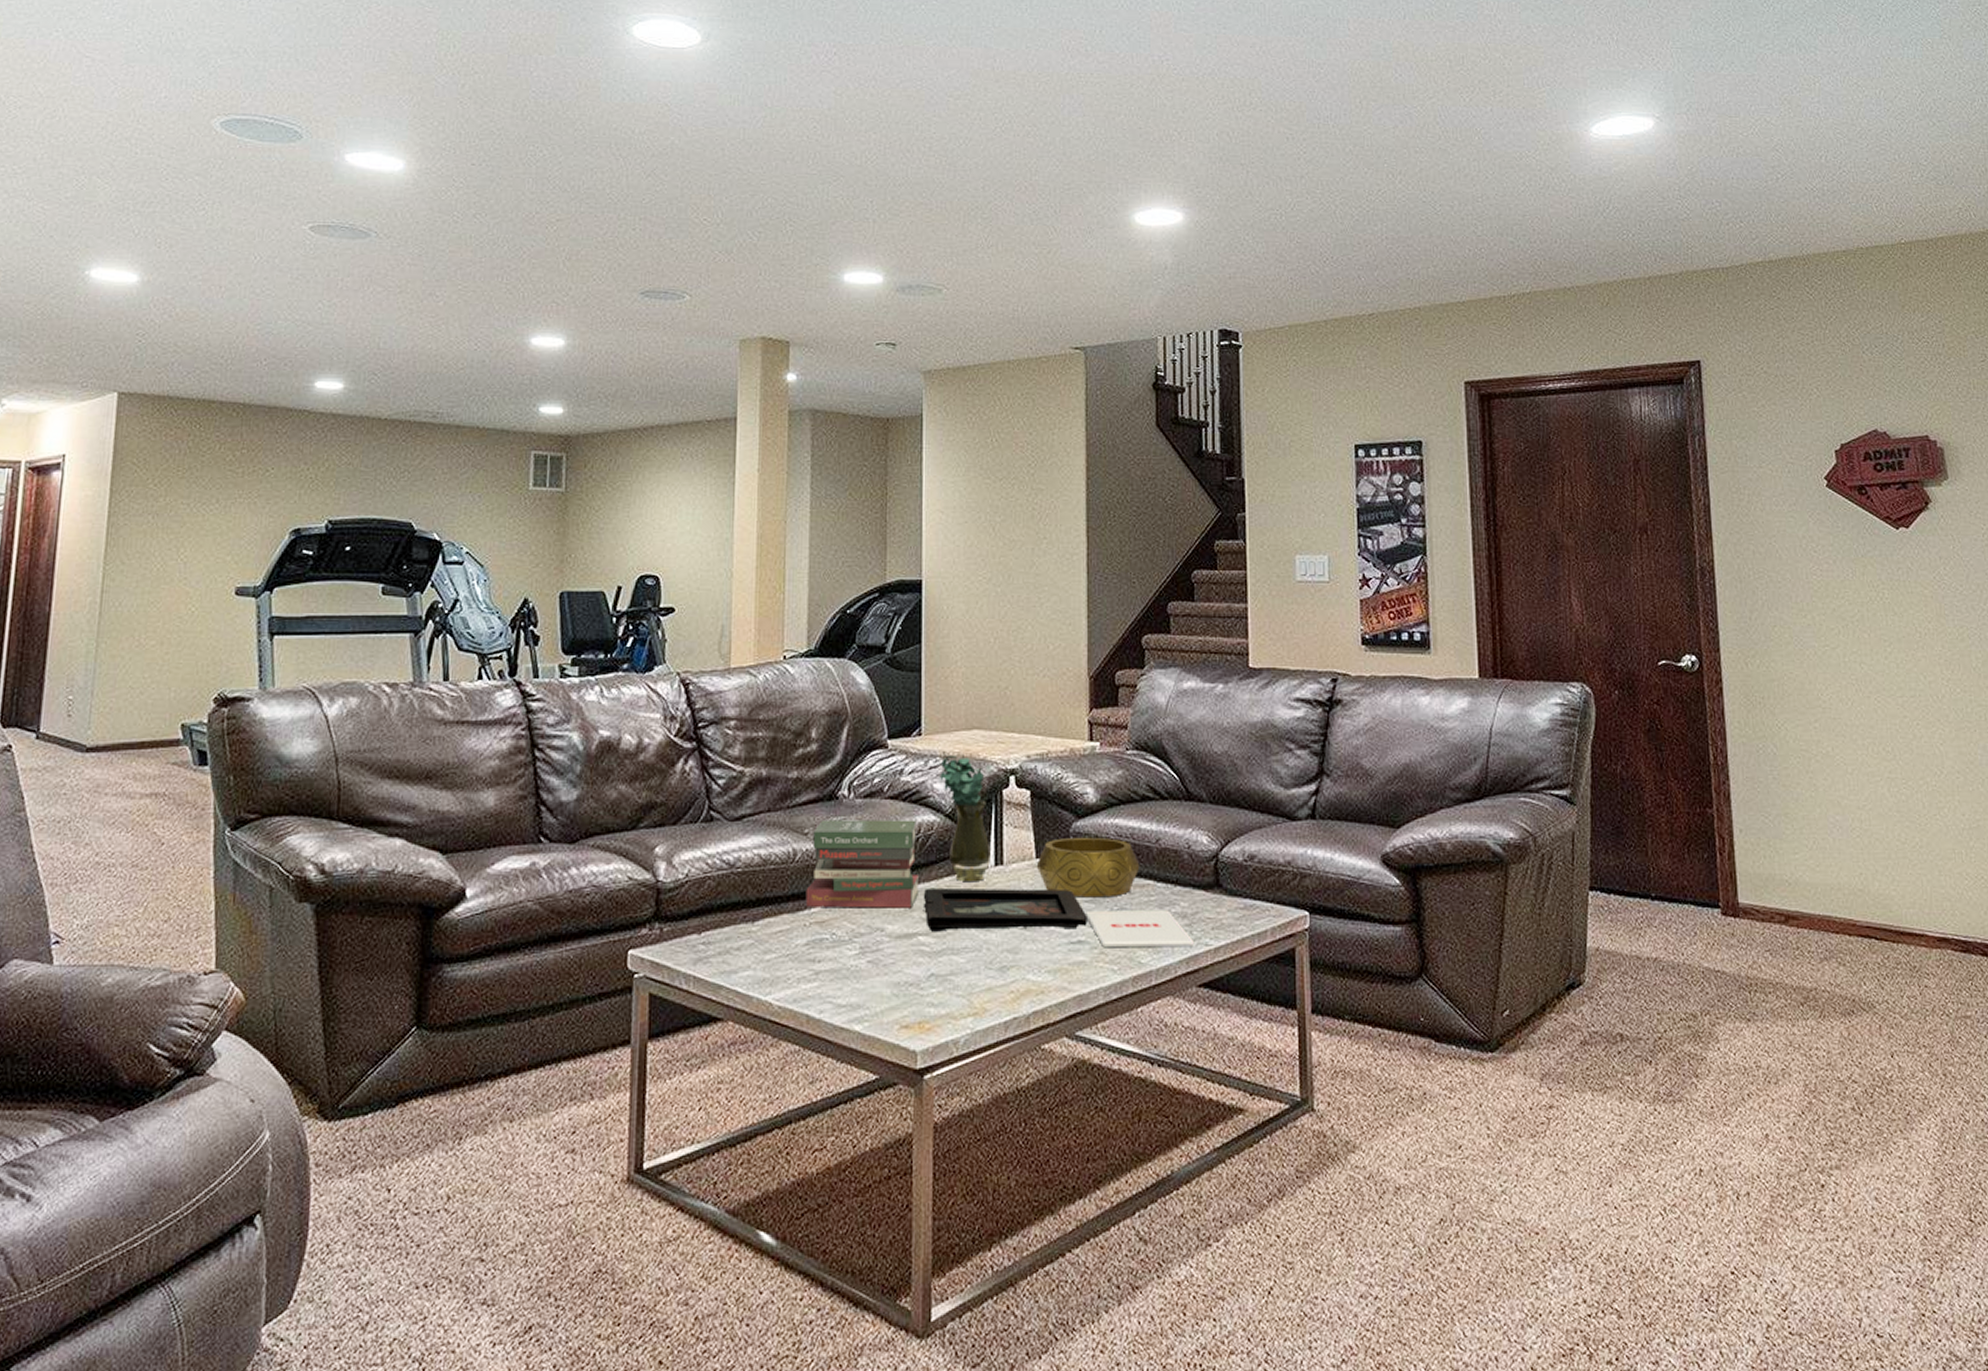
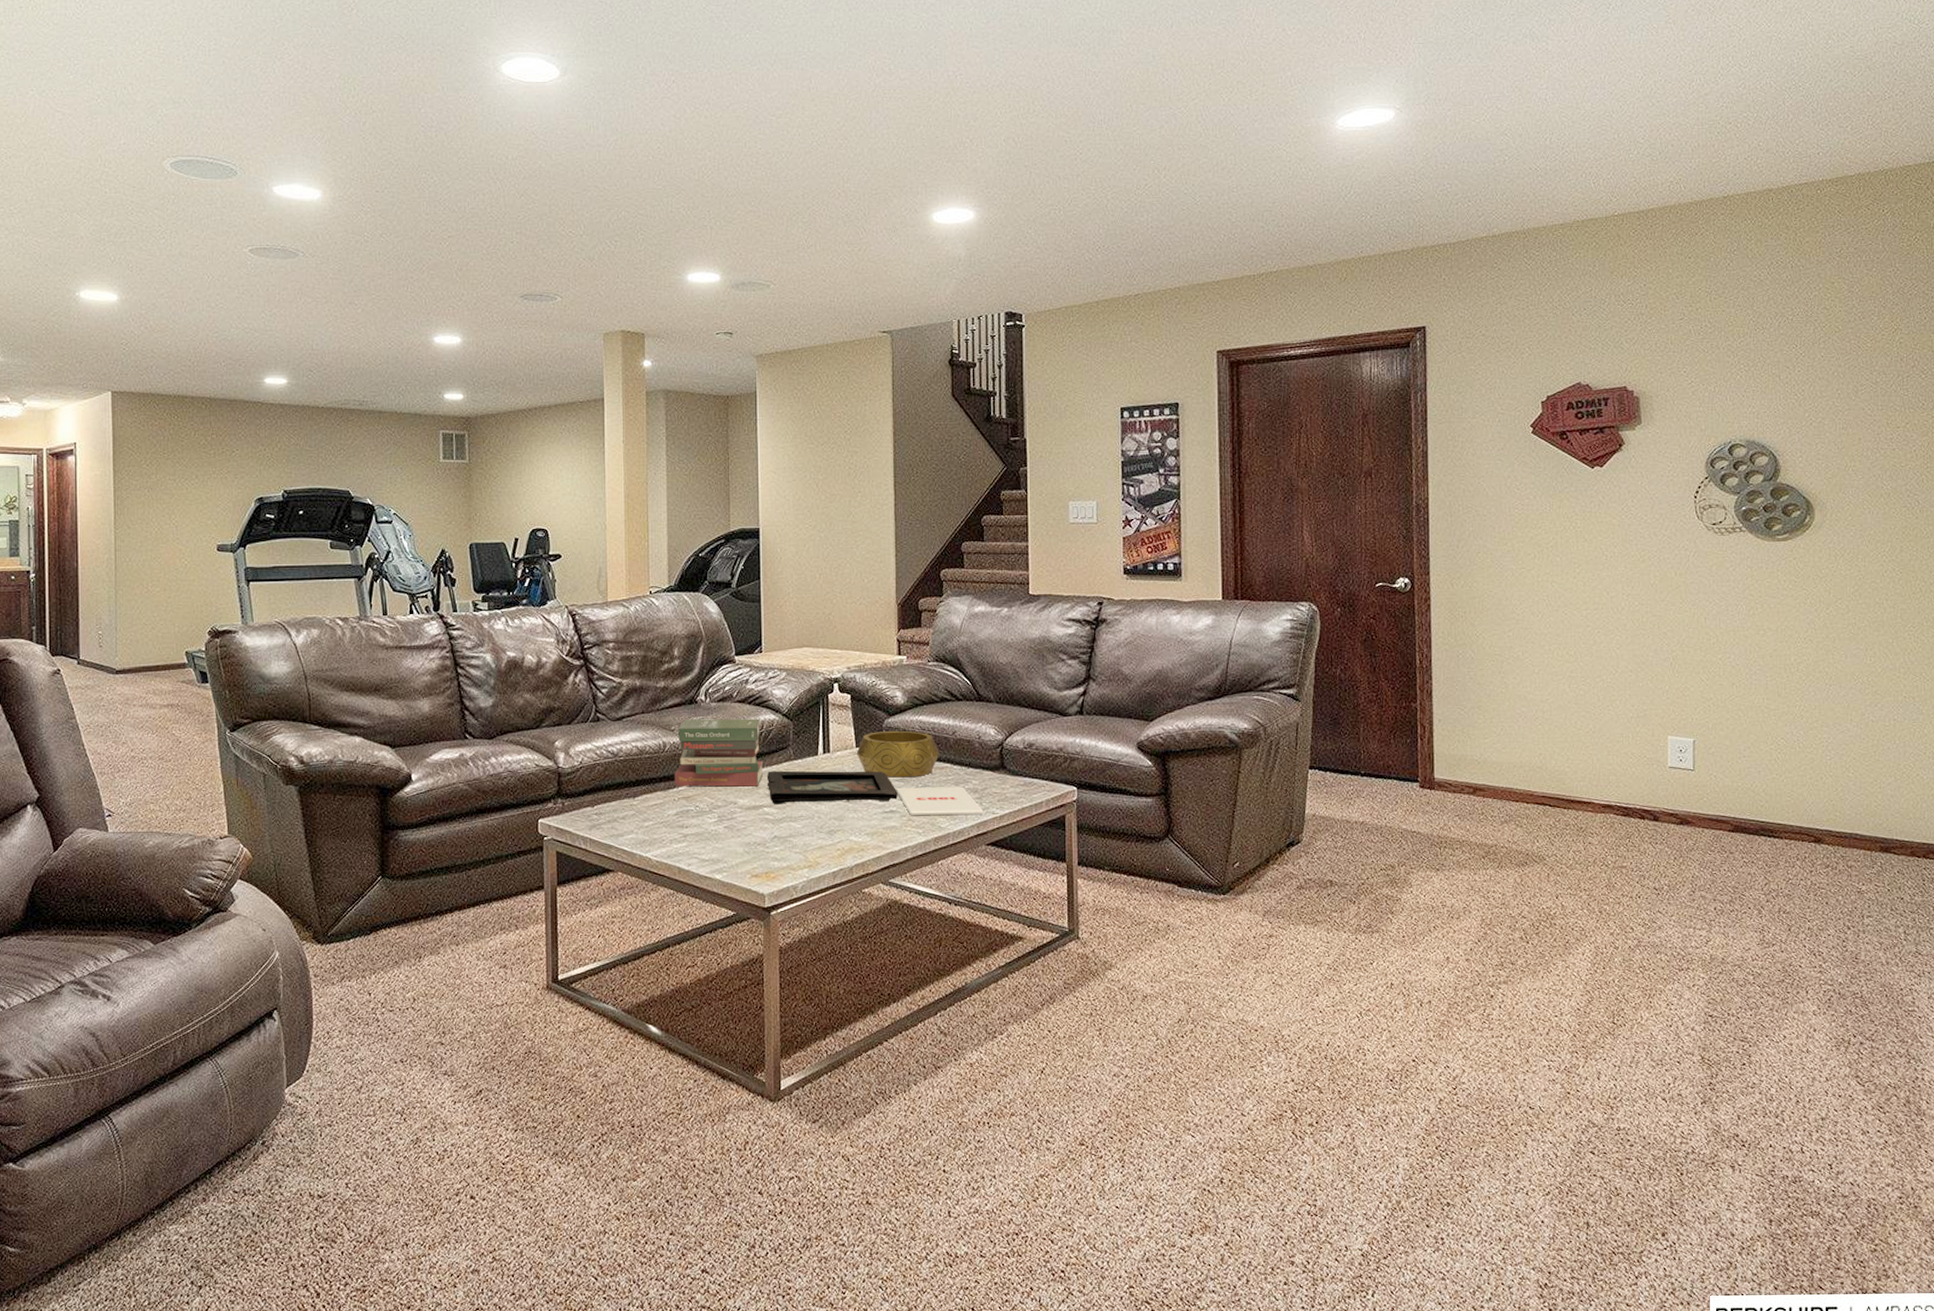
vase: present [940,751,990,881] -> none [778,665,820,765]

